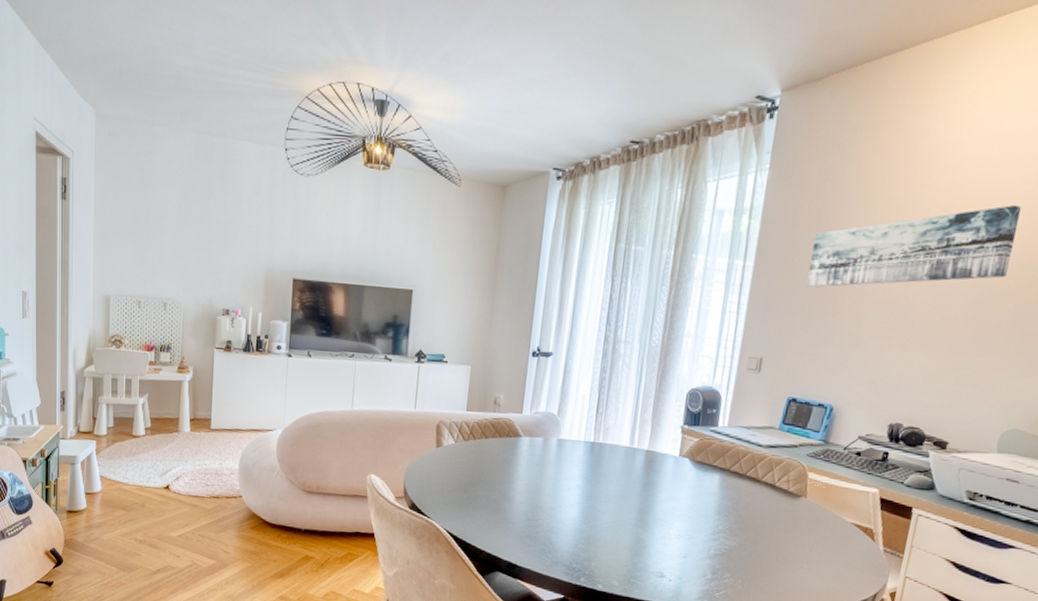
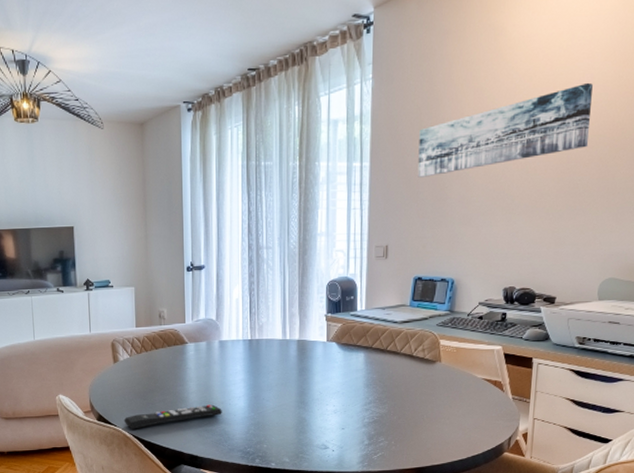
remote control: none [438,508,551,525] -> present [123,404,222,430]

